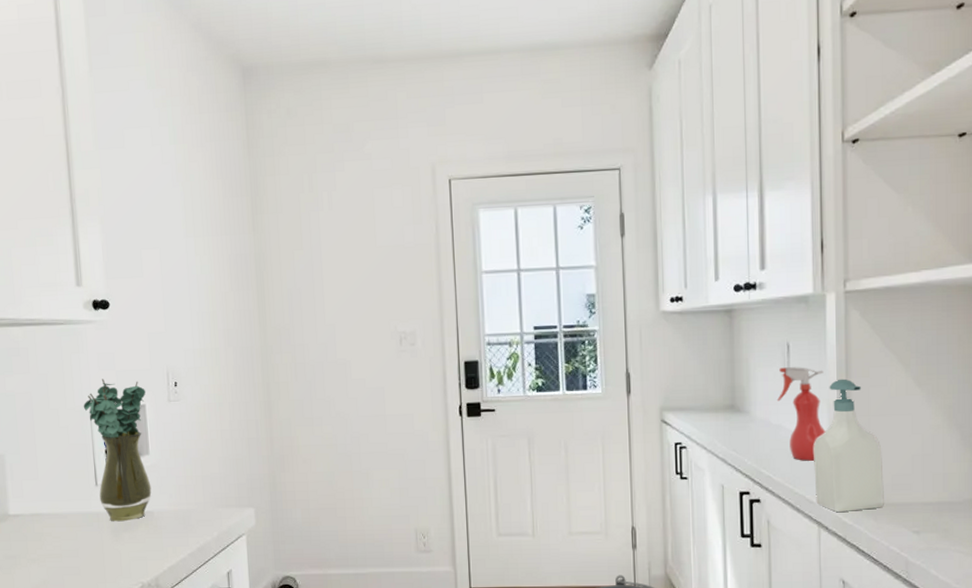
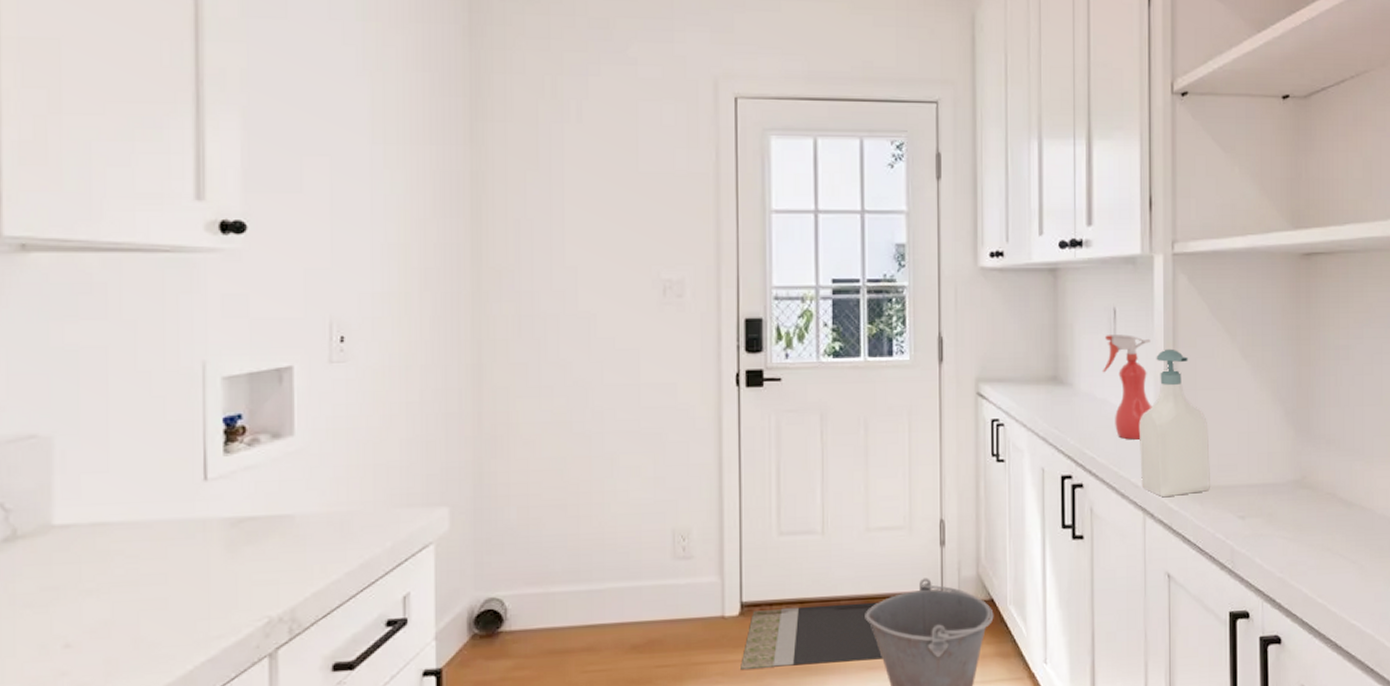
vase: present [83,379,152,522] -> none [192,329,294,532]

